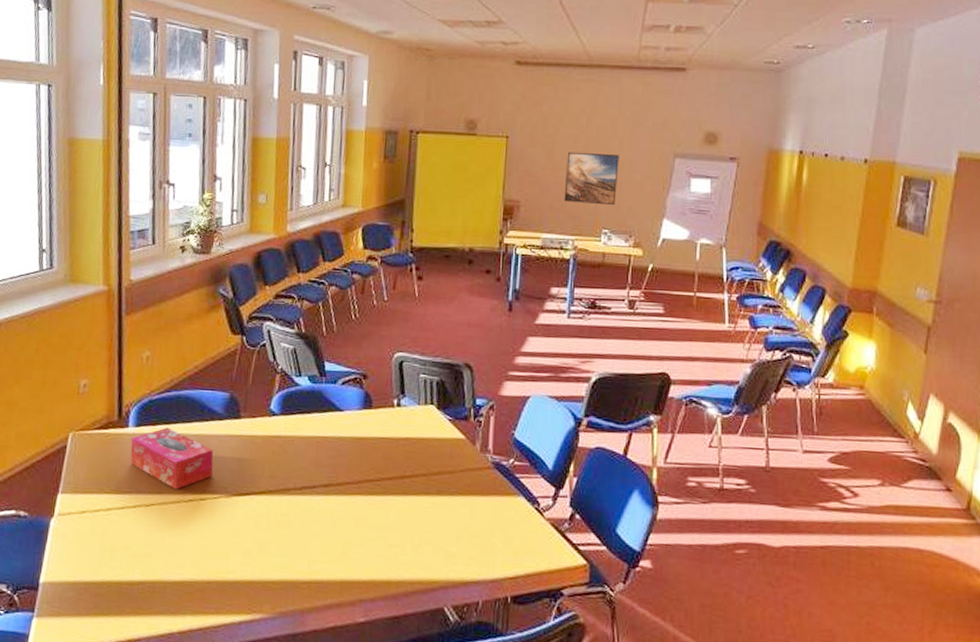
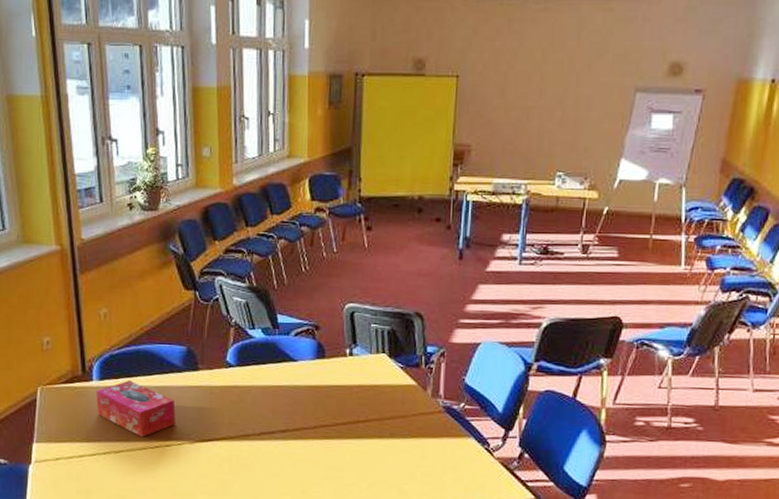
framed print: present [564,151,619,206] -> none [517,90,576,147]

